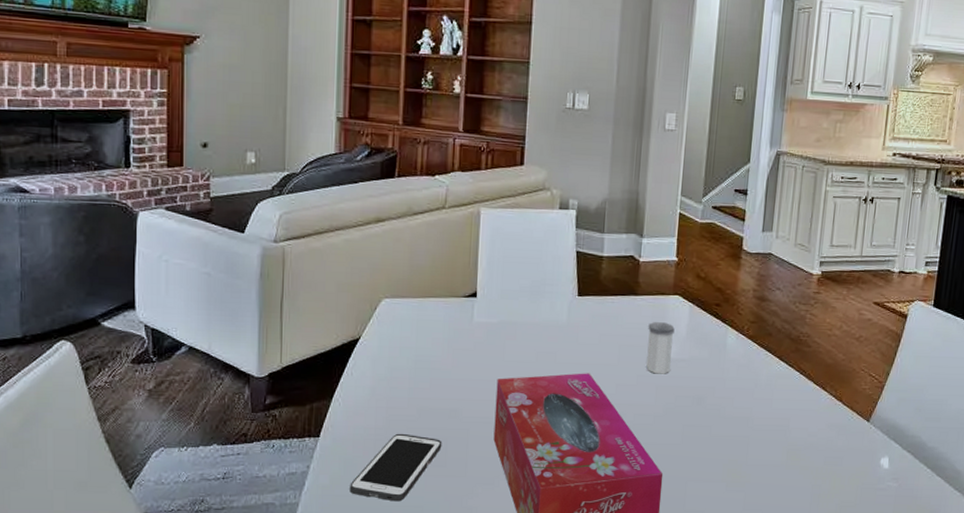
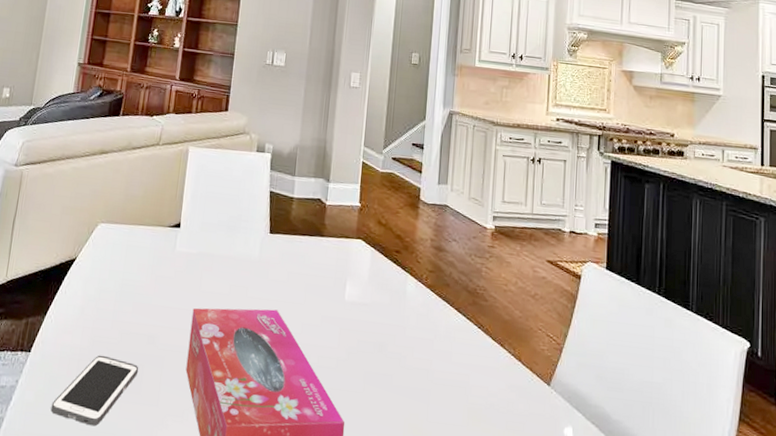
salt shaker: present [646,322,675,374] -> none [330,264,357,317]

